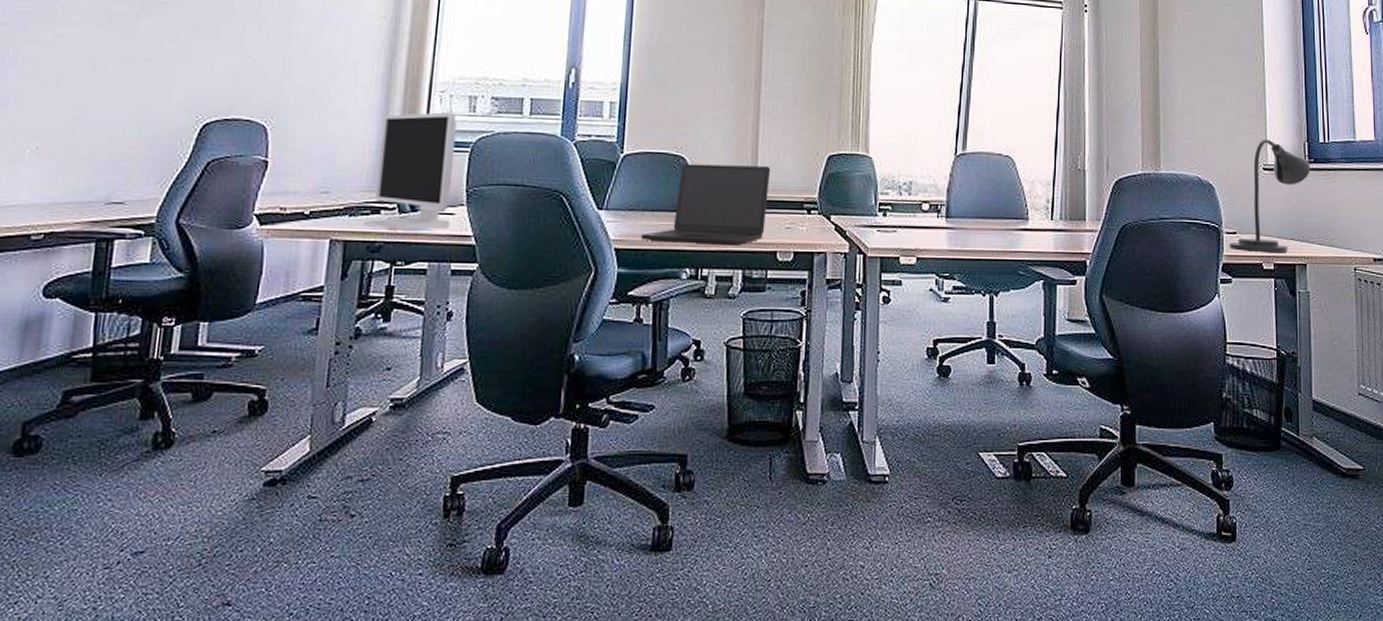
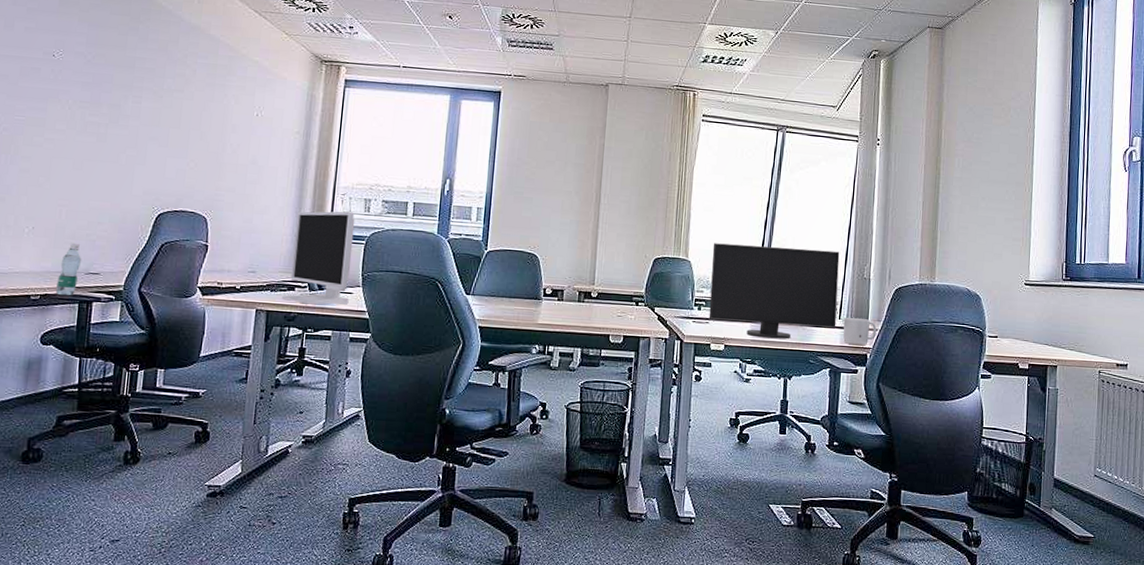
bottle: none [64,164,102,234] -> present [55,242,82,296]
laptop: present [641,163,771,245] -> none [500,260,607,328]
computer monitor: none [896,134,1049,247] -> present [709,243,840,339]
mug: none [1056,217,1097,250] -> present [843,317,877,345]
desk lamp: present [1229,138,1311,252] -> none [990,258,1067,355]

